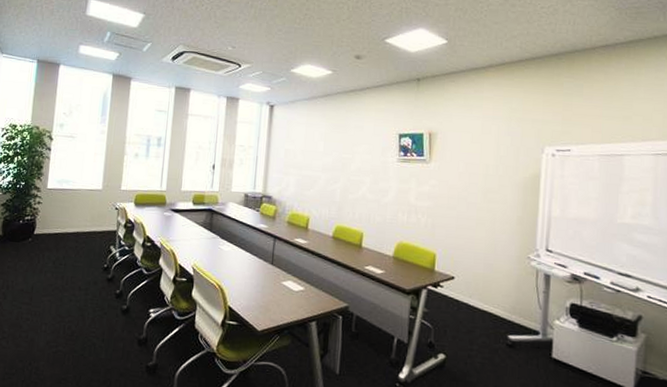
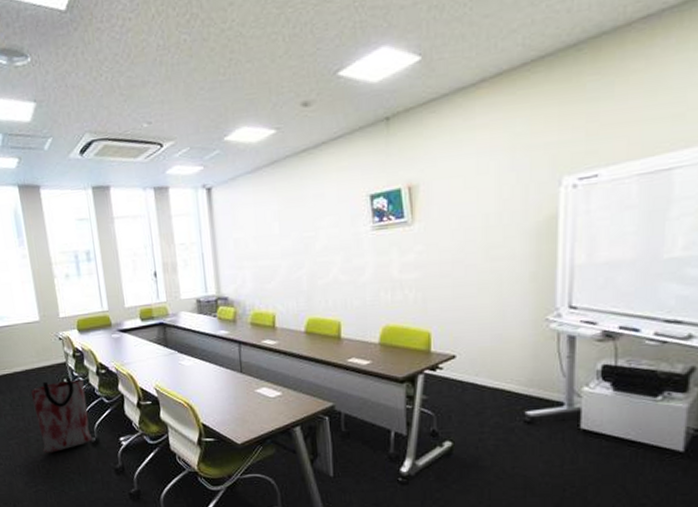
bag: none [72,245,129,315] -> present [31,377,93,453]

